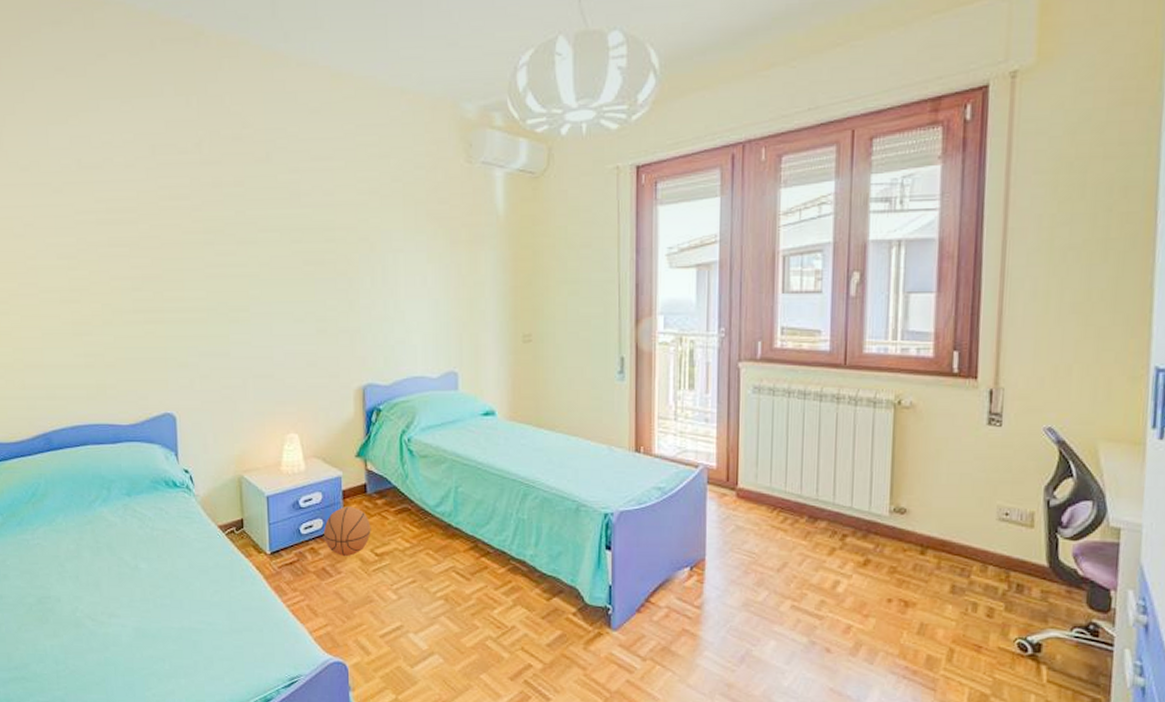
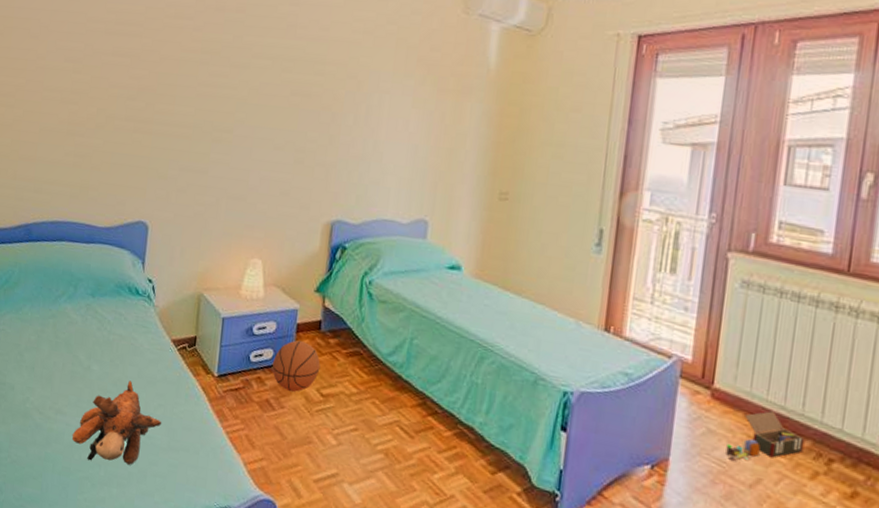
stuffed animal: none [129,572,221,657] -> present [72,380,162,465]
toy box: none [754,501,821,550] -> present [726,411,805,461]

